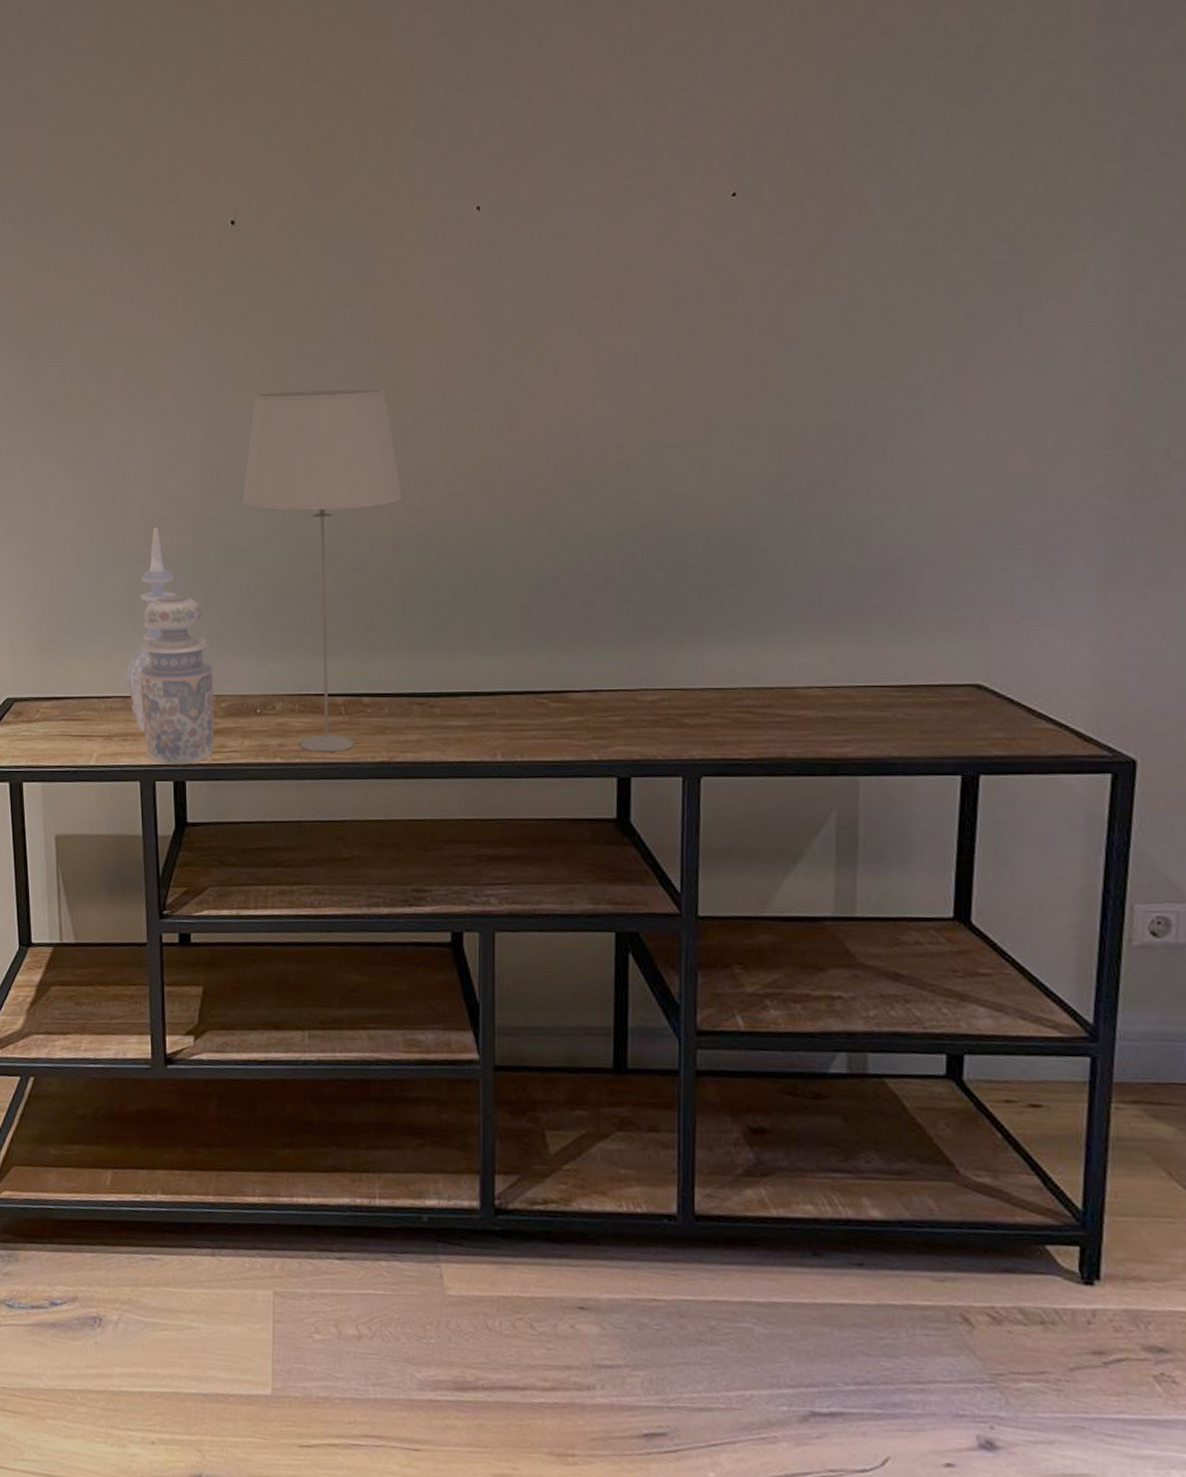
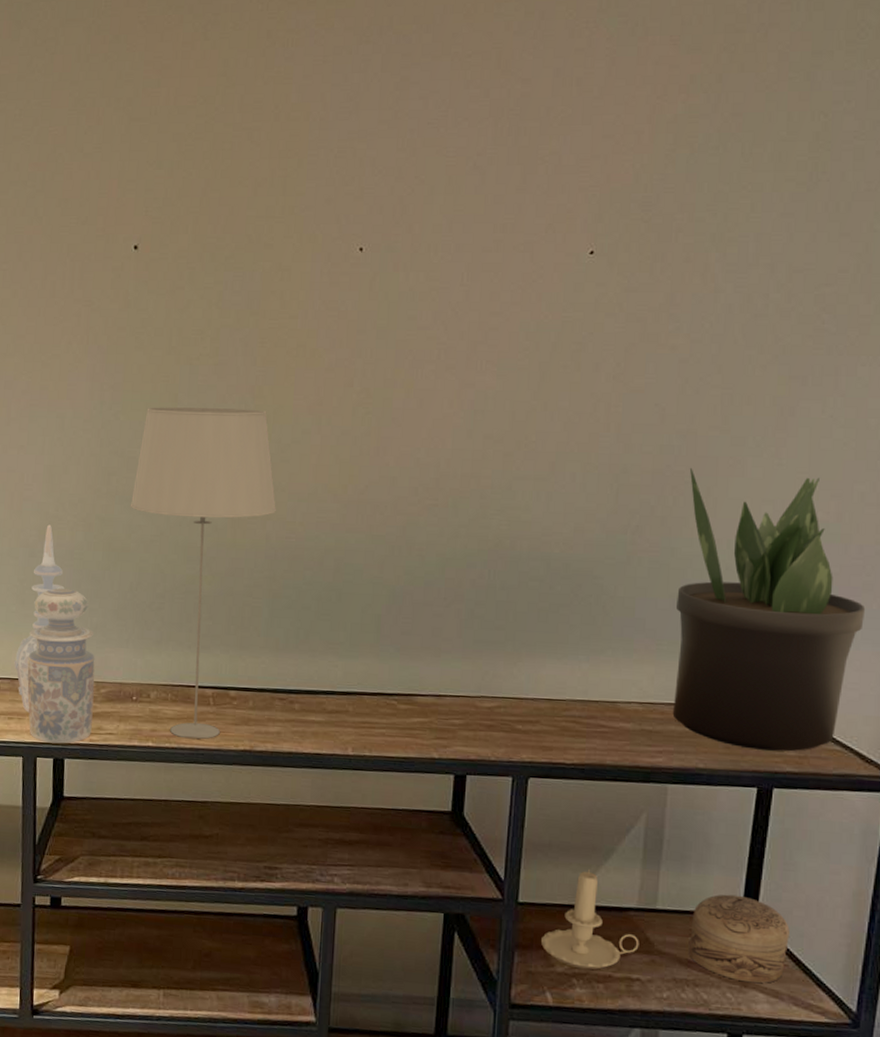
candle: none [726,876,839,989] -> present [540,870,639,970]
planter: none [855,424,1072,733] -> present [672,468,866,752]
decorative box: none [895,897,1010,996] -> present [688,894,790,983]

